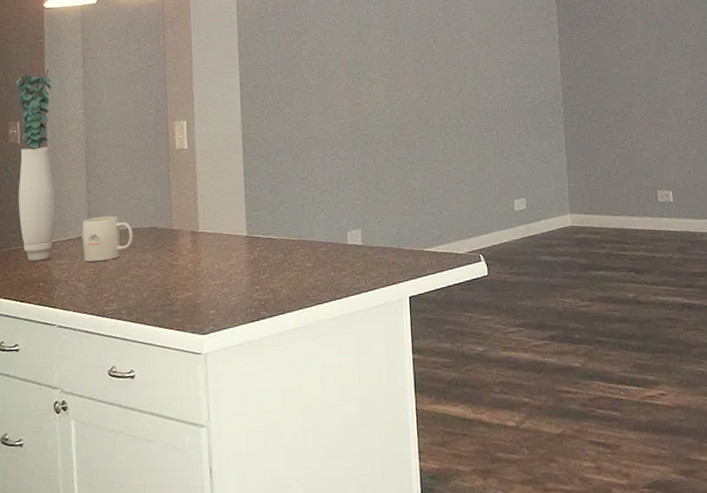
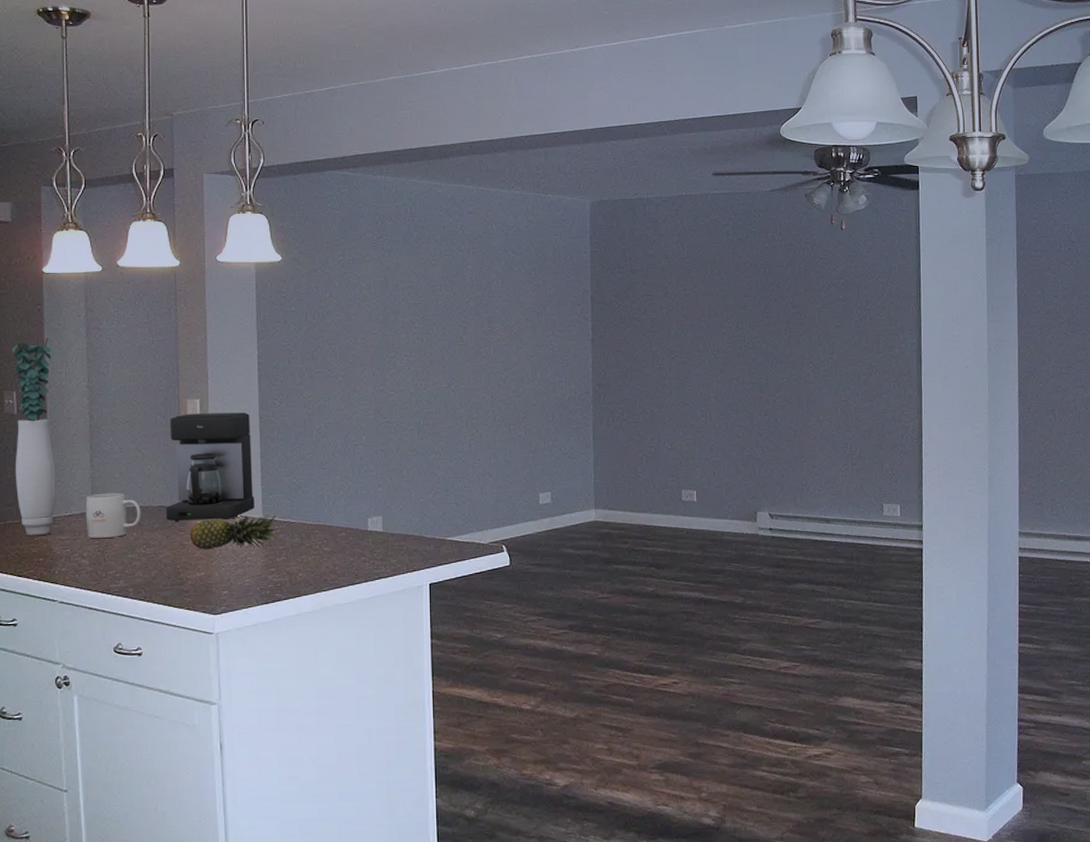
coffee maker: none [156,131,239,242] -> present [166,412,255,521]
fruit: none [179,232,262,270] -> present [190,514,279,550]

